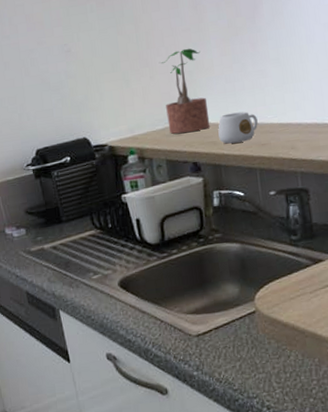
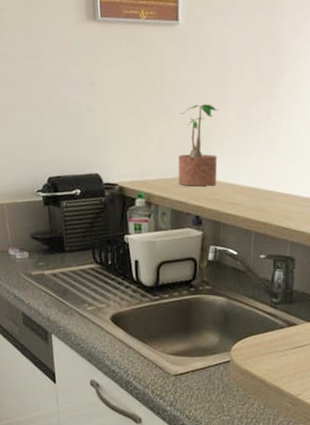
mug: present [218,111,258,144] -> none [223,175,261,204]

